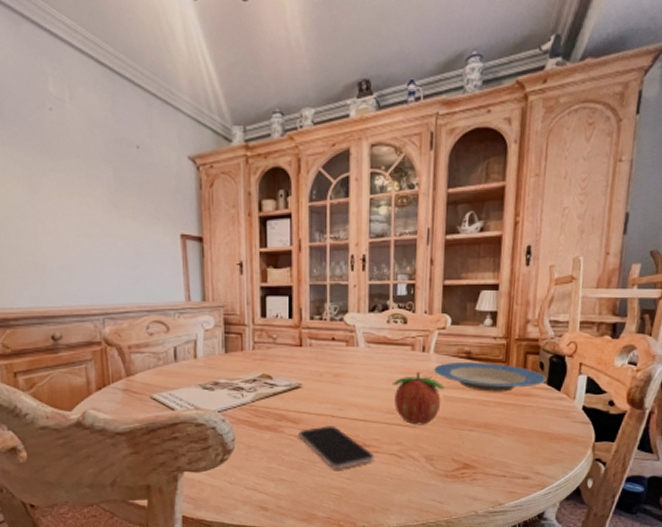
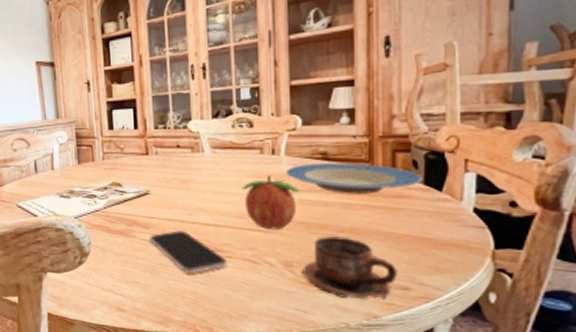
cup: none [440,430,521,489] -> present [301,235,398,300]

